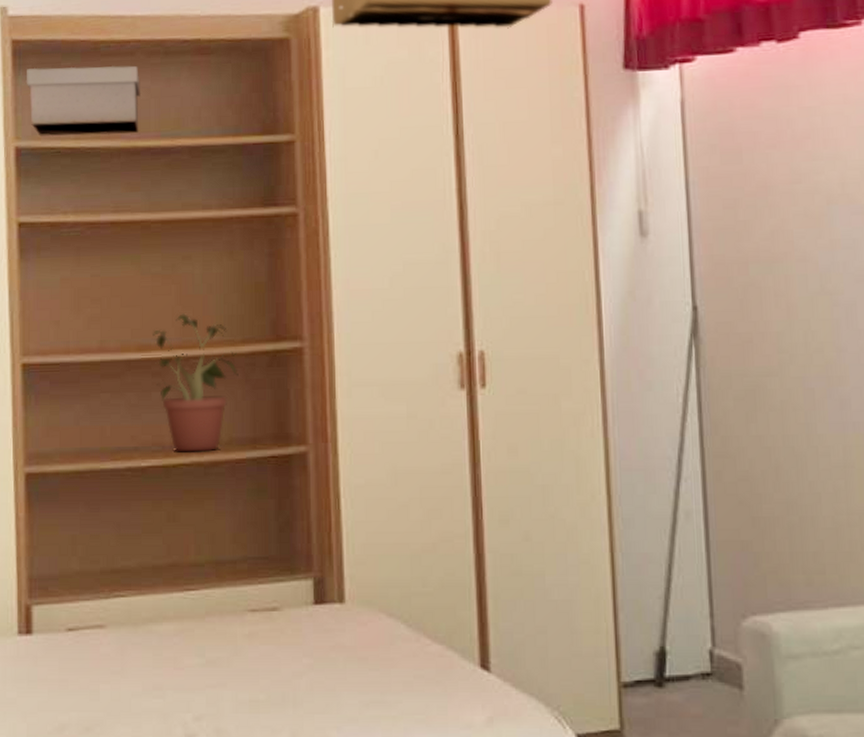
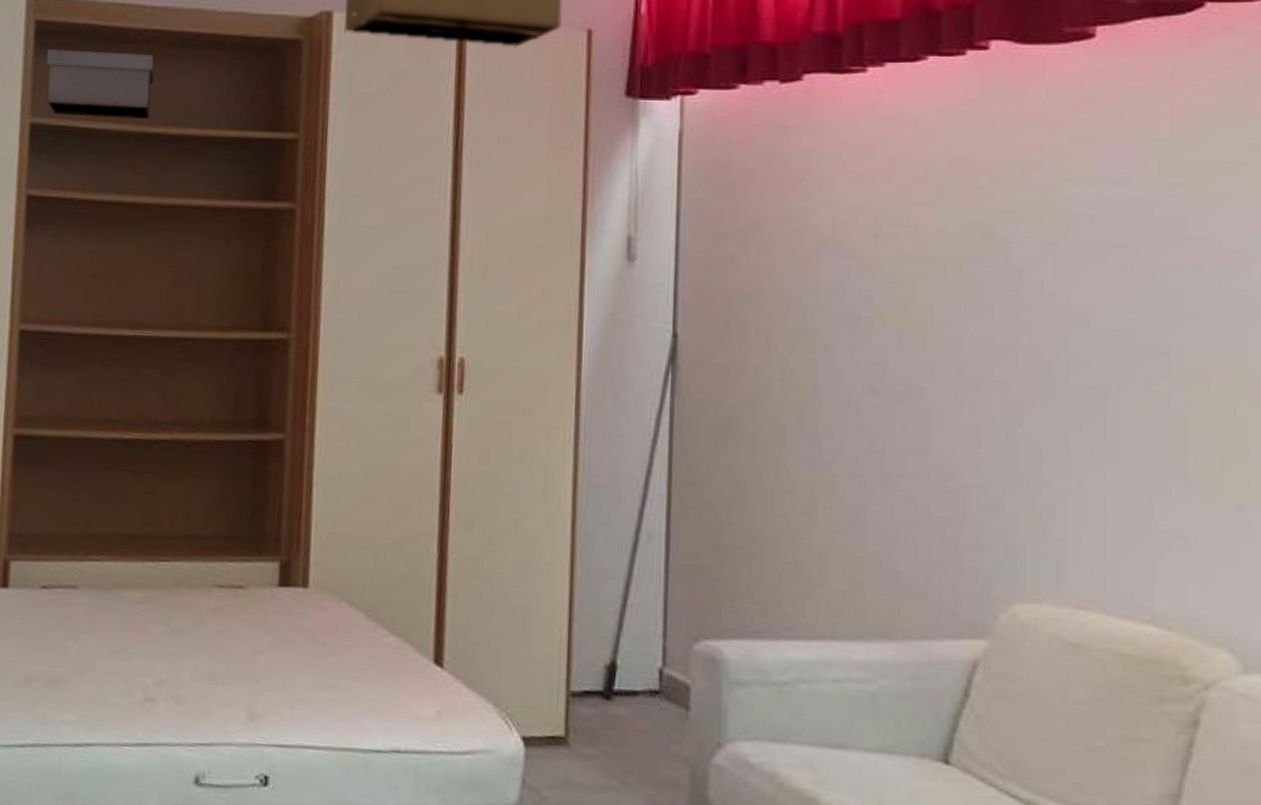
potted plant: present [153,313,239,452] -> none [146,296,225,431]

